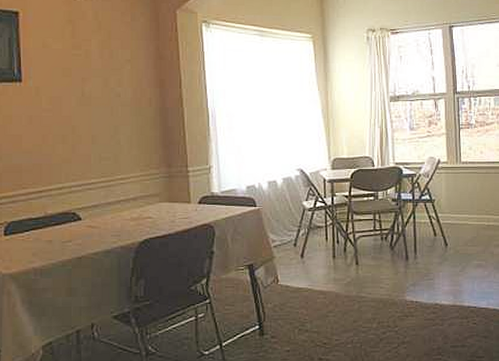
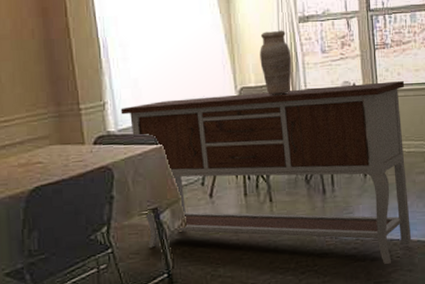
sideboard: none [224,159,488,329] -> present [120,81,412,264]
vase: none [353,108,382,167] -> present [260,30,292,95]

